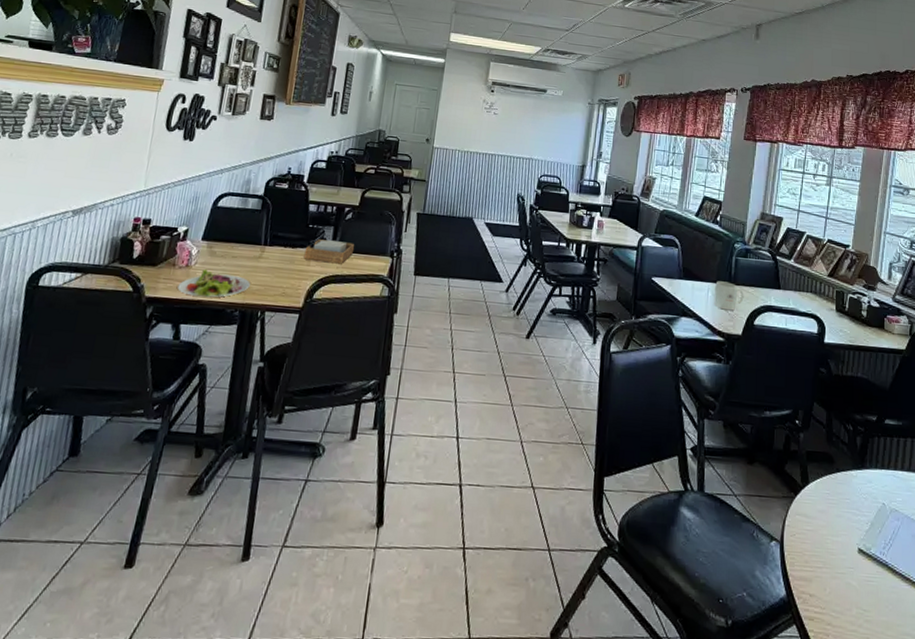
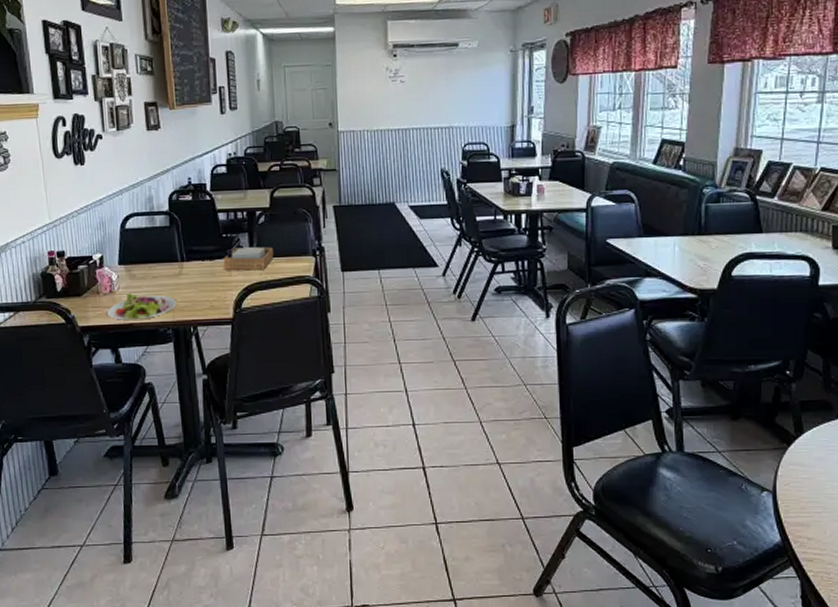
mug: present [713,281,744,311] -> none [681,233,718,264]

